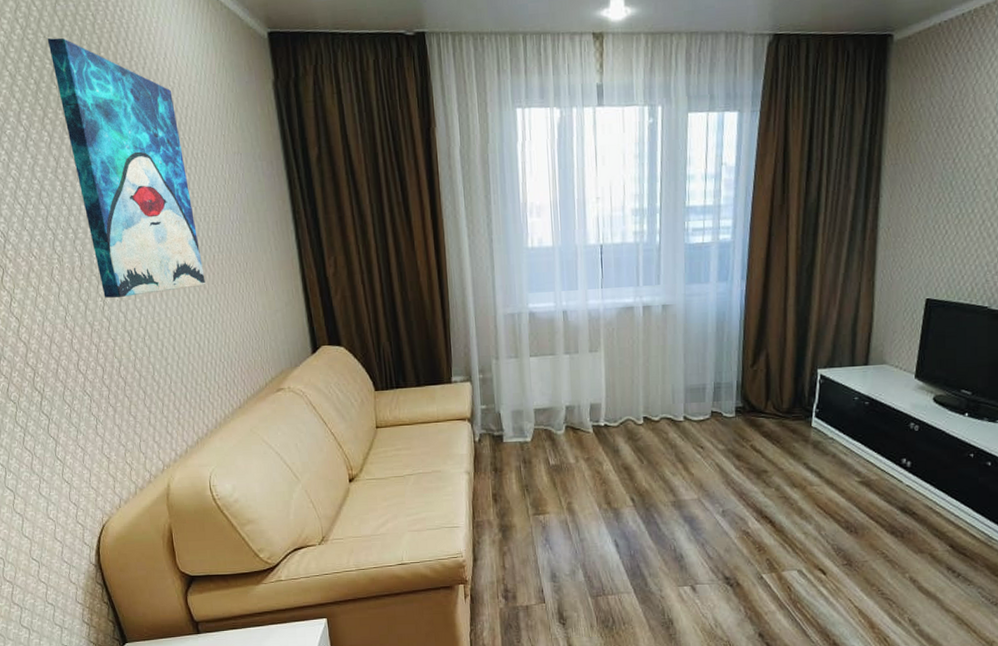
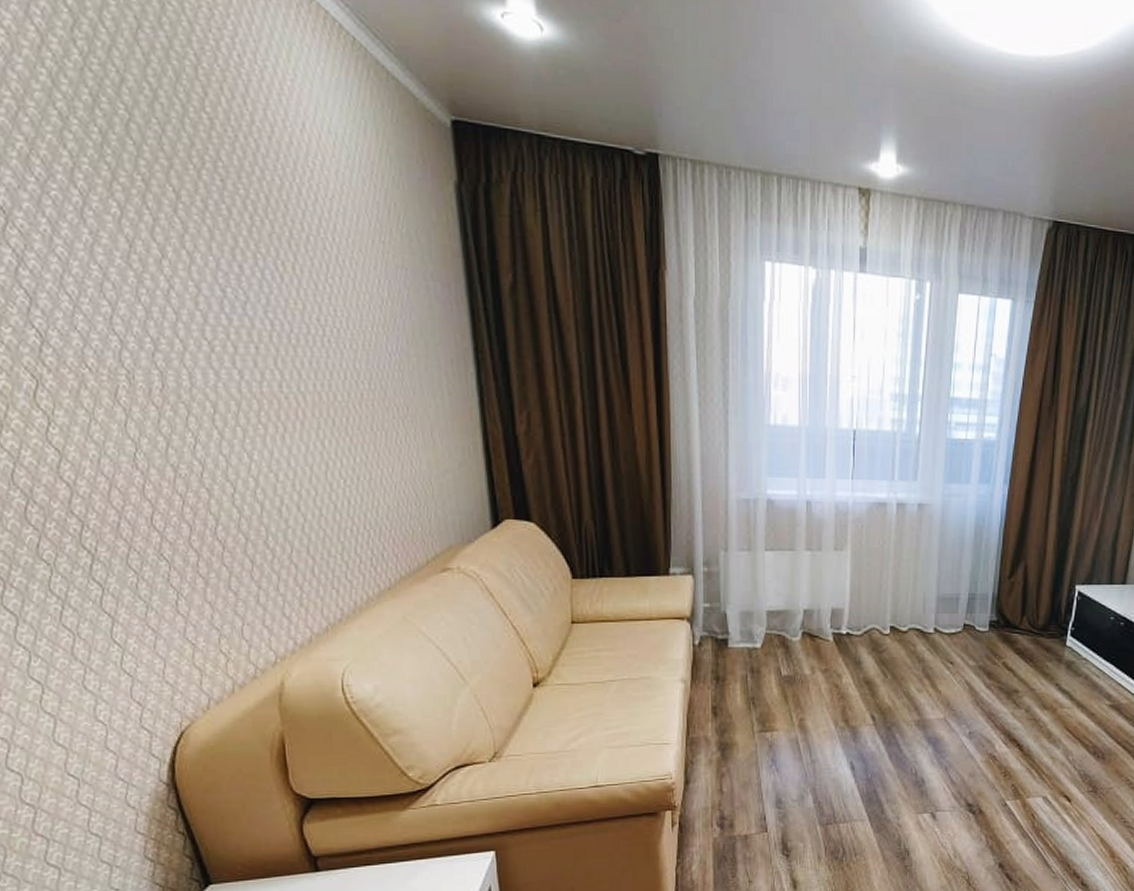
wall art: present [47,38,206,298] -> none [121,75,348,436]

